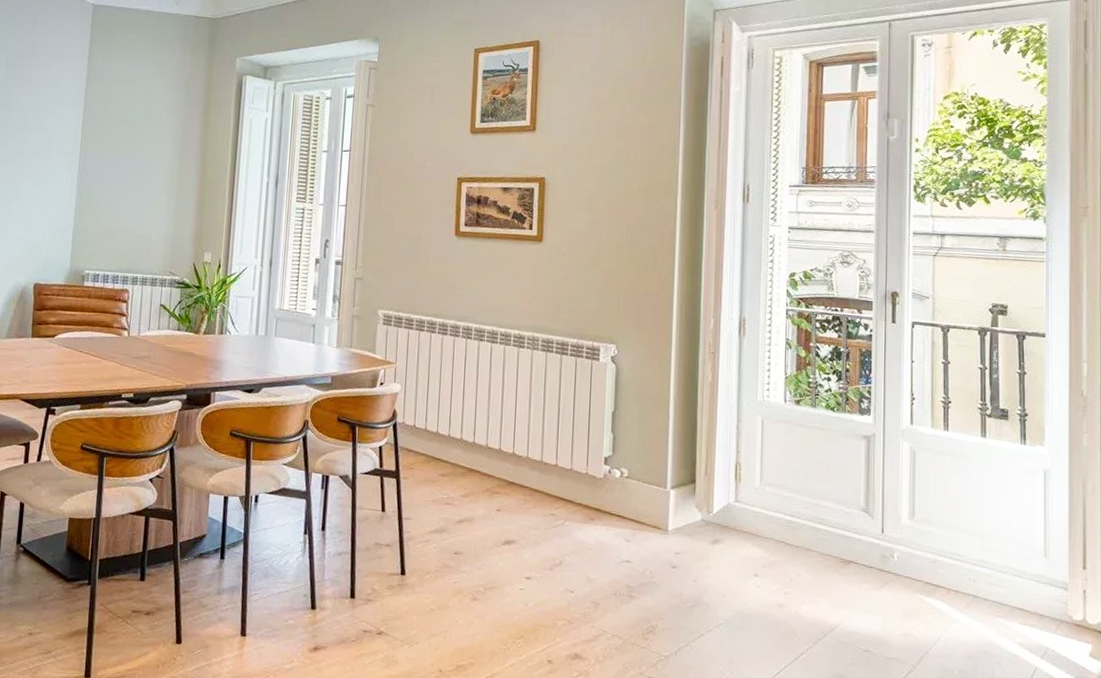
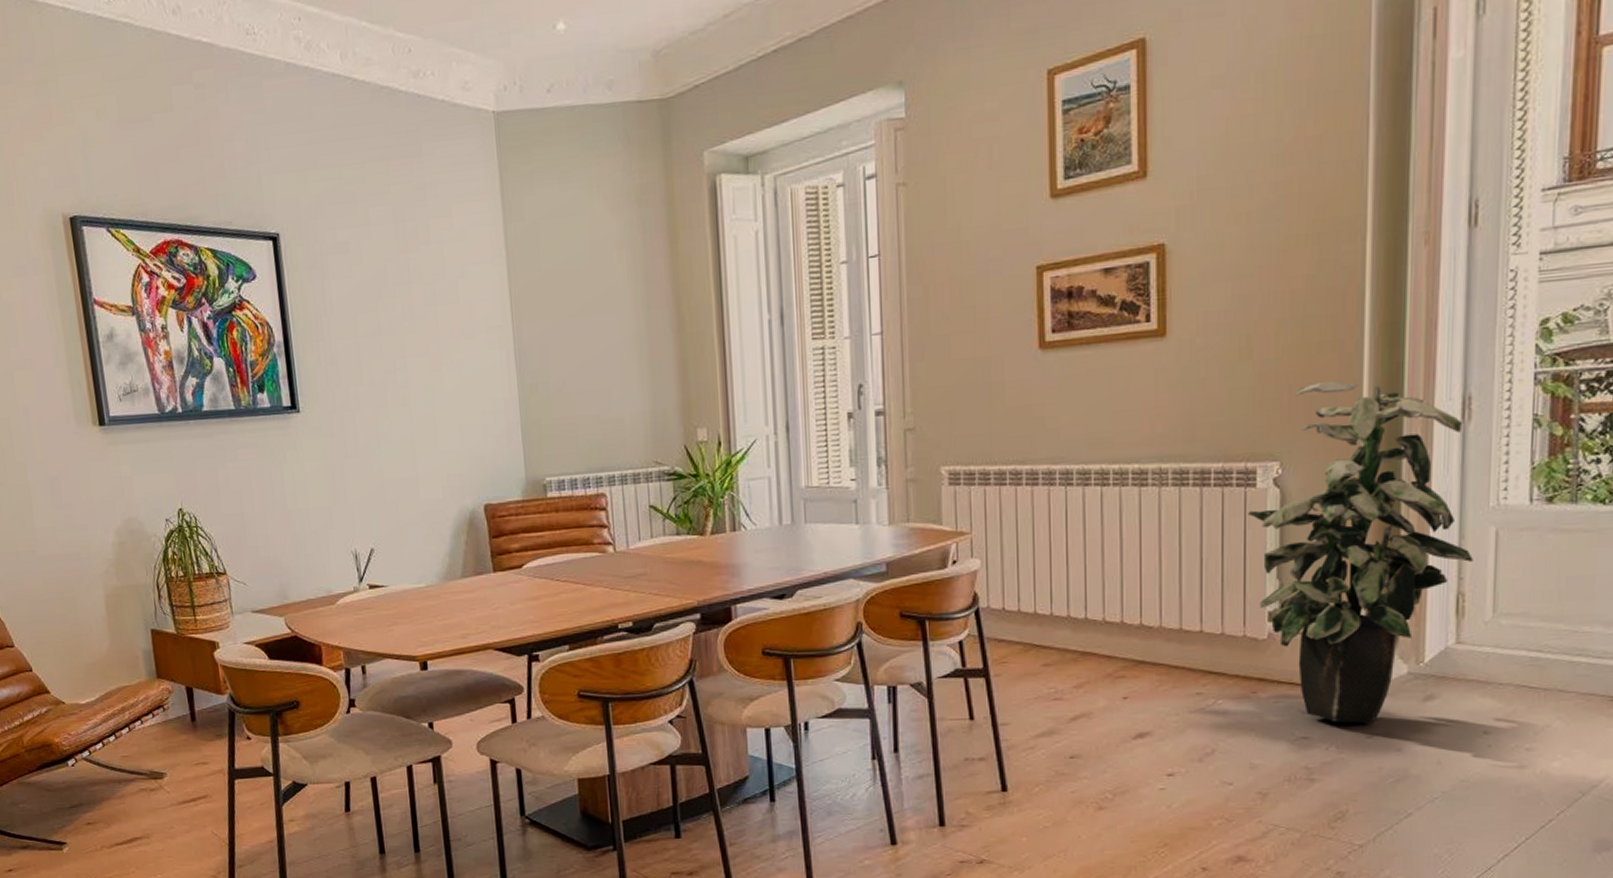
indoor plant: none [593,292,747,557] -> present [1248,381,1473,724]

